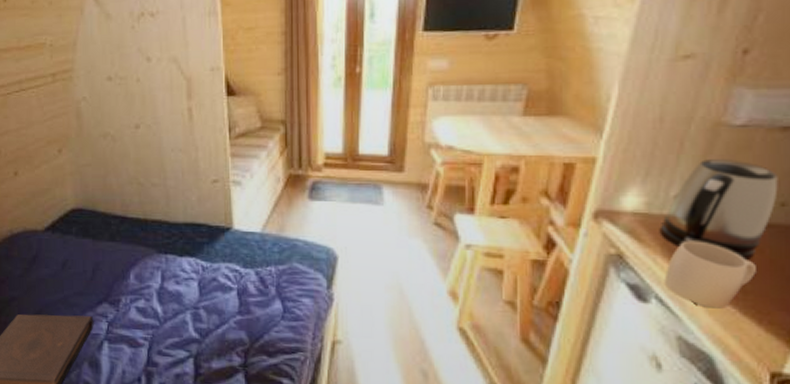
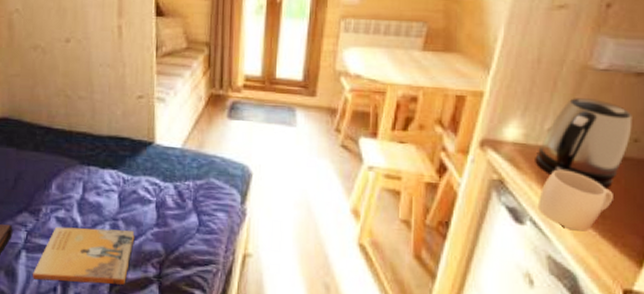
book: none [116,316,217,374] -> present [33,226,135,285]

